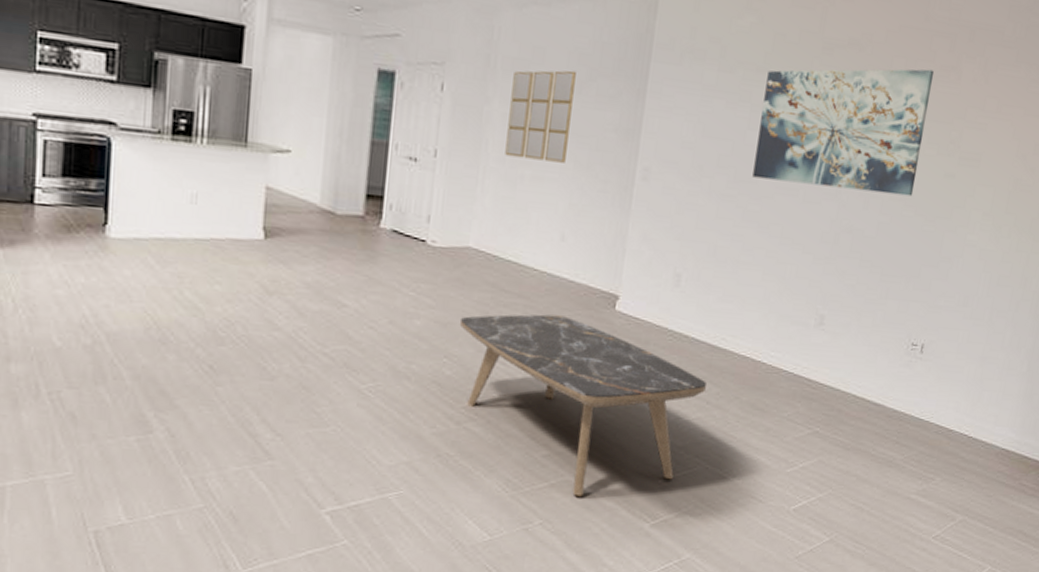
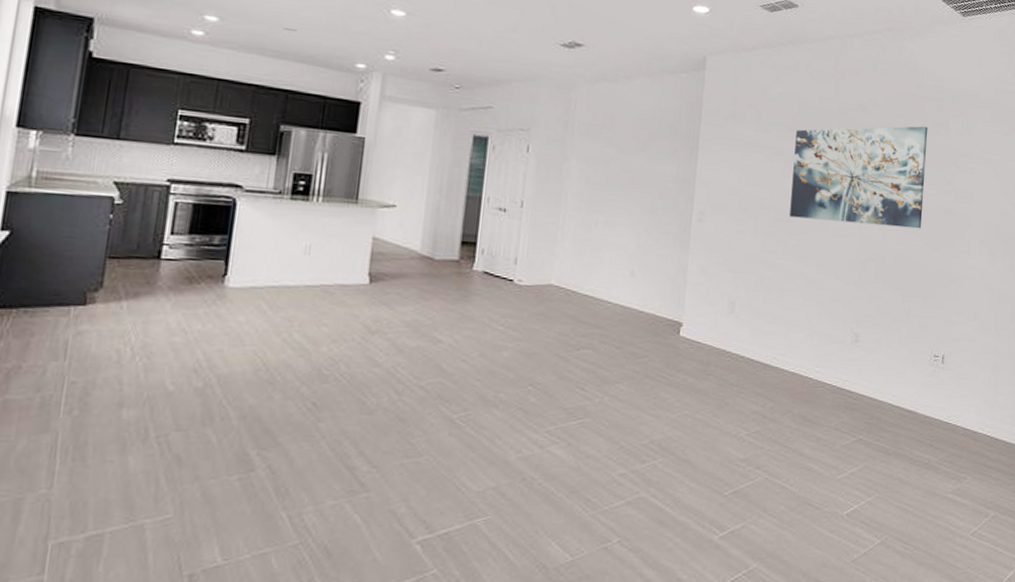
coffee table: present [459,314,707,496] -> none [542,342,762,512]
home mirror: present [505,70,576,163] -> none [581,133,640,210]

